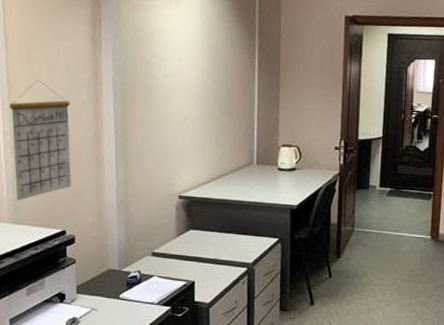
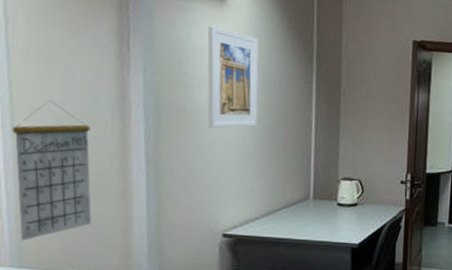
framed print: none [165,10,208,102] -> present [207,25,259,129]

